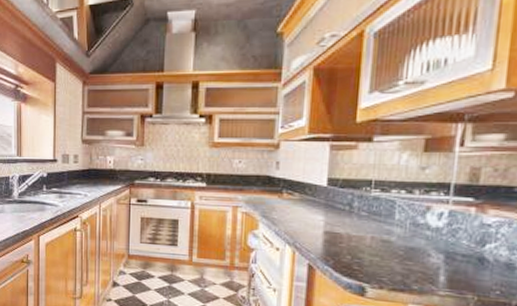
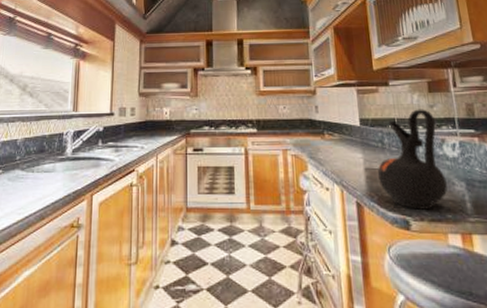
ceramic jug: none [337,170,424,279] -> present [377,109,448,210]

